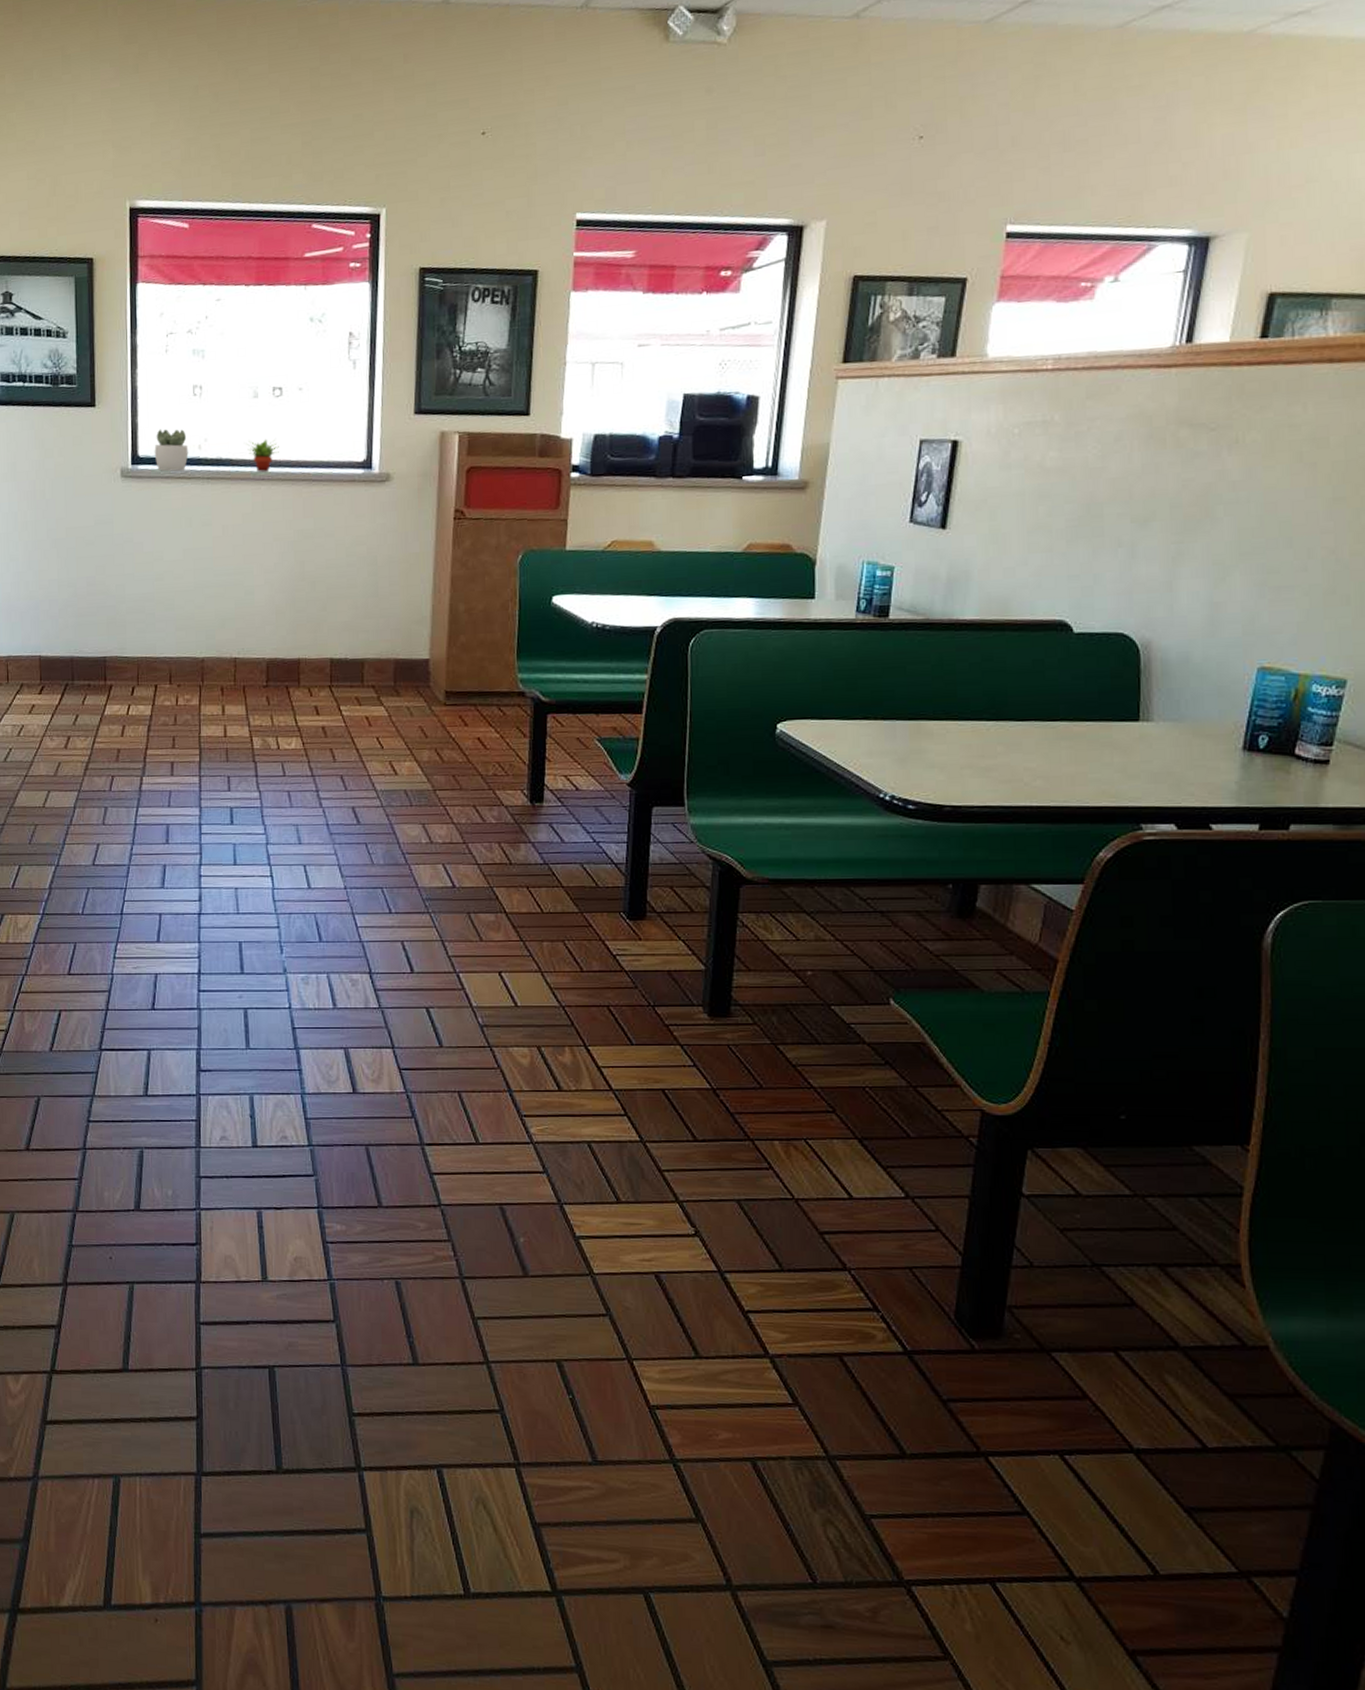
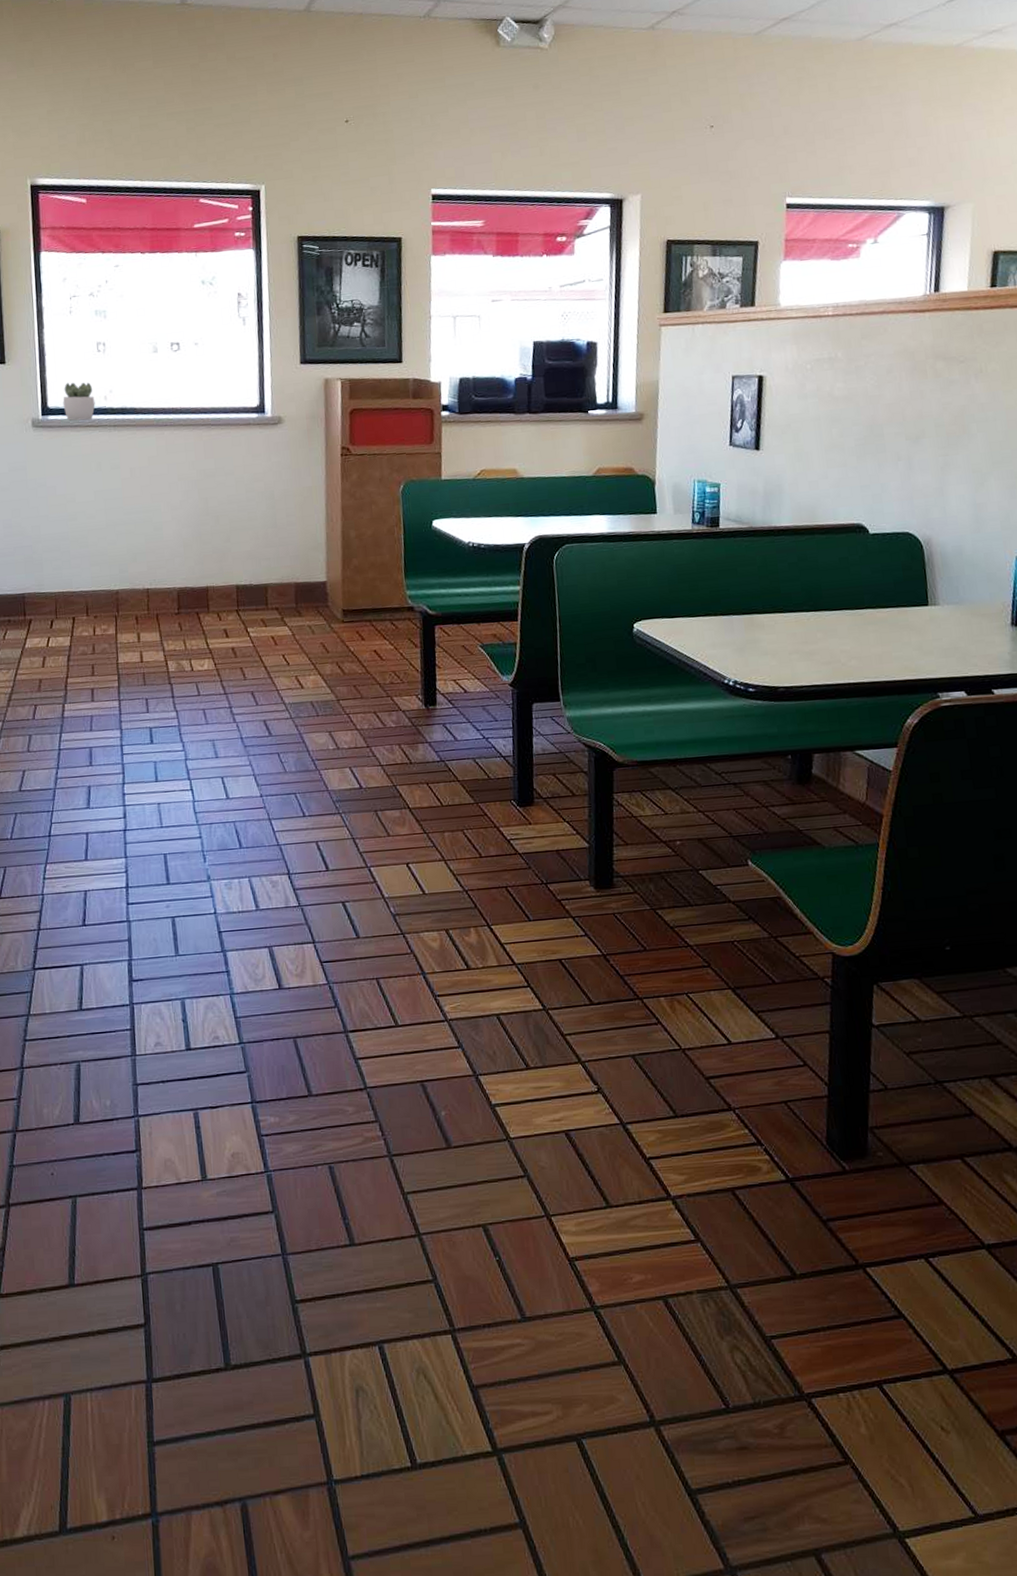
succulent plant: present [246,438,279,473] -> none [148,388,180,420]

